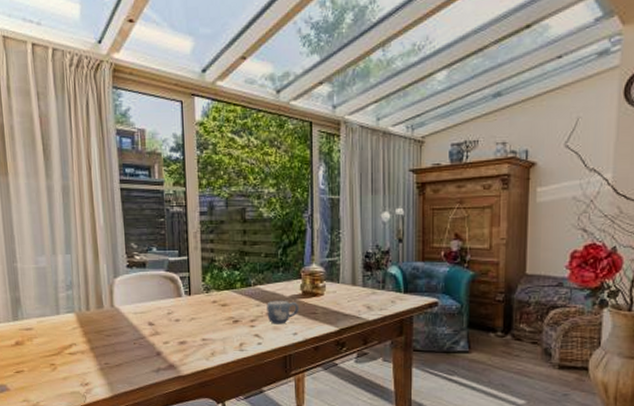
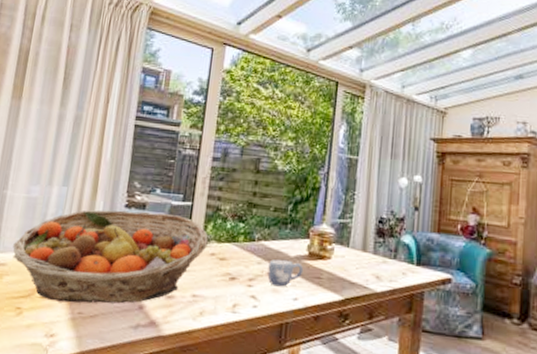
fruit basket: none [34,269,208,356] -> present [13,209,208,304]

